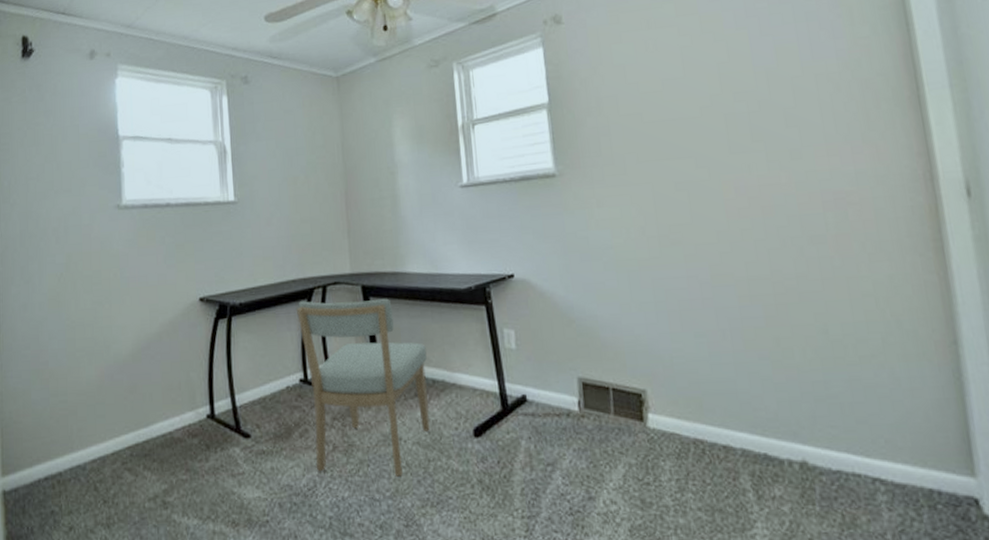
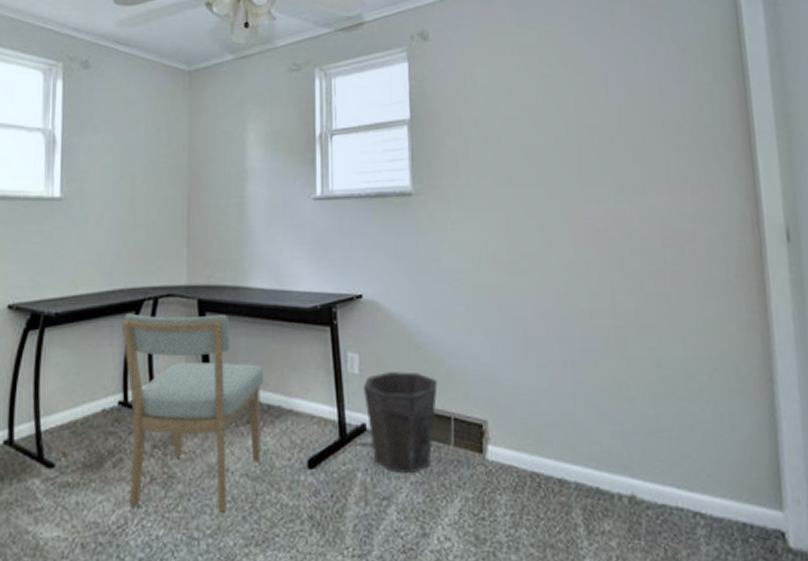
waste bin: none [520,345,594,442] -> present [362,371,438,474]

